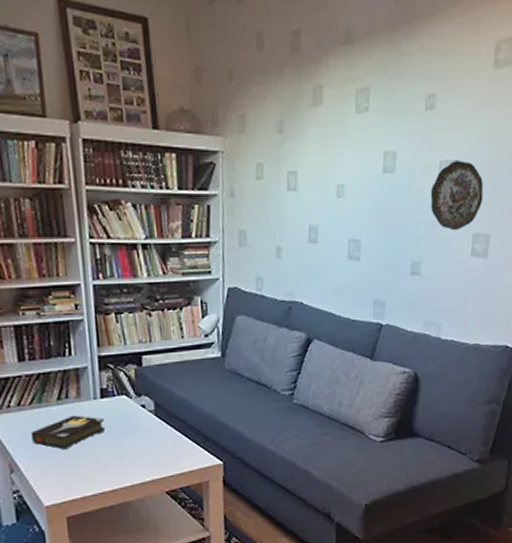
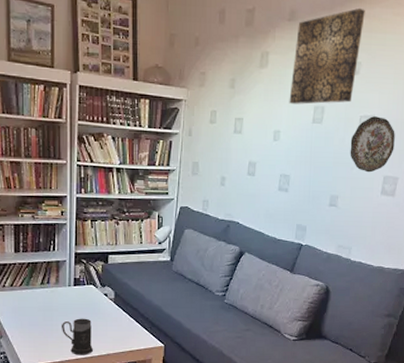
hardback book: present [30,415,106,450] -> none [18,297,76,324]
mug: none [89,438,133,485] -> present [61,318,93,355]
wall art: none [352,25,437,150] -> present [289,8,365,105]

